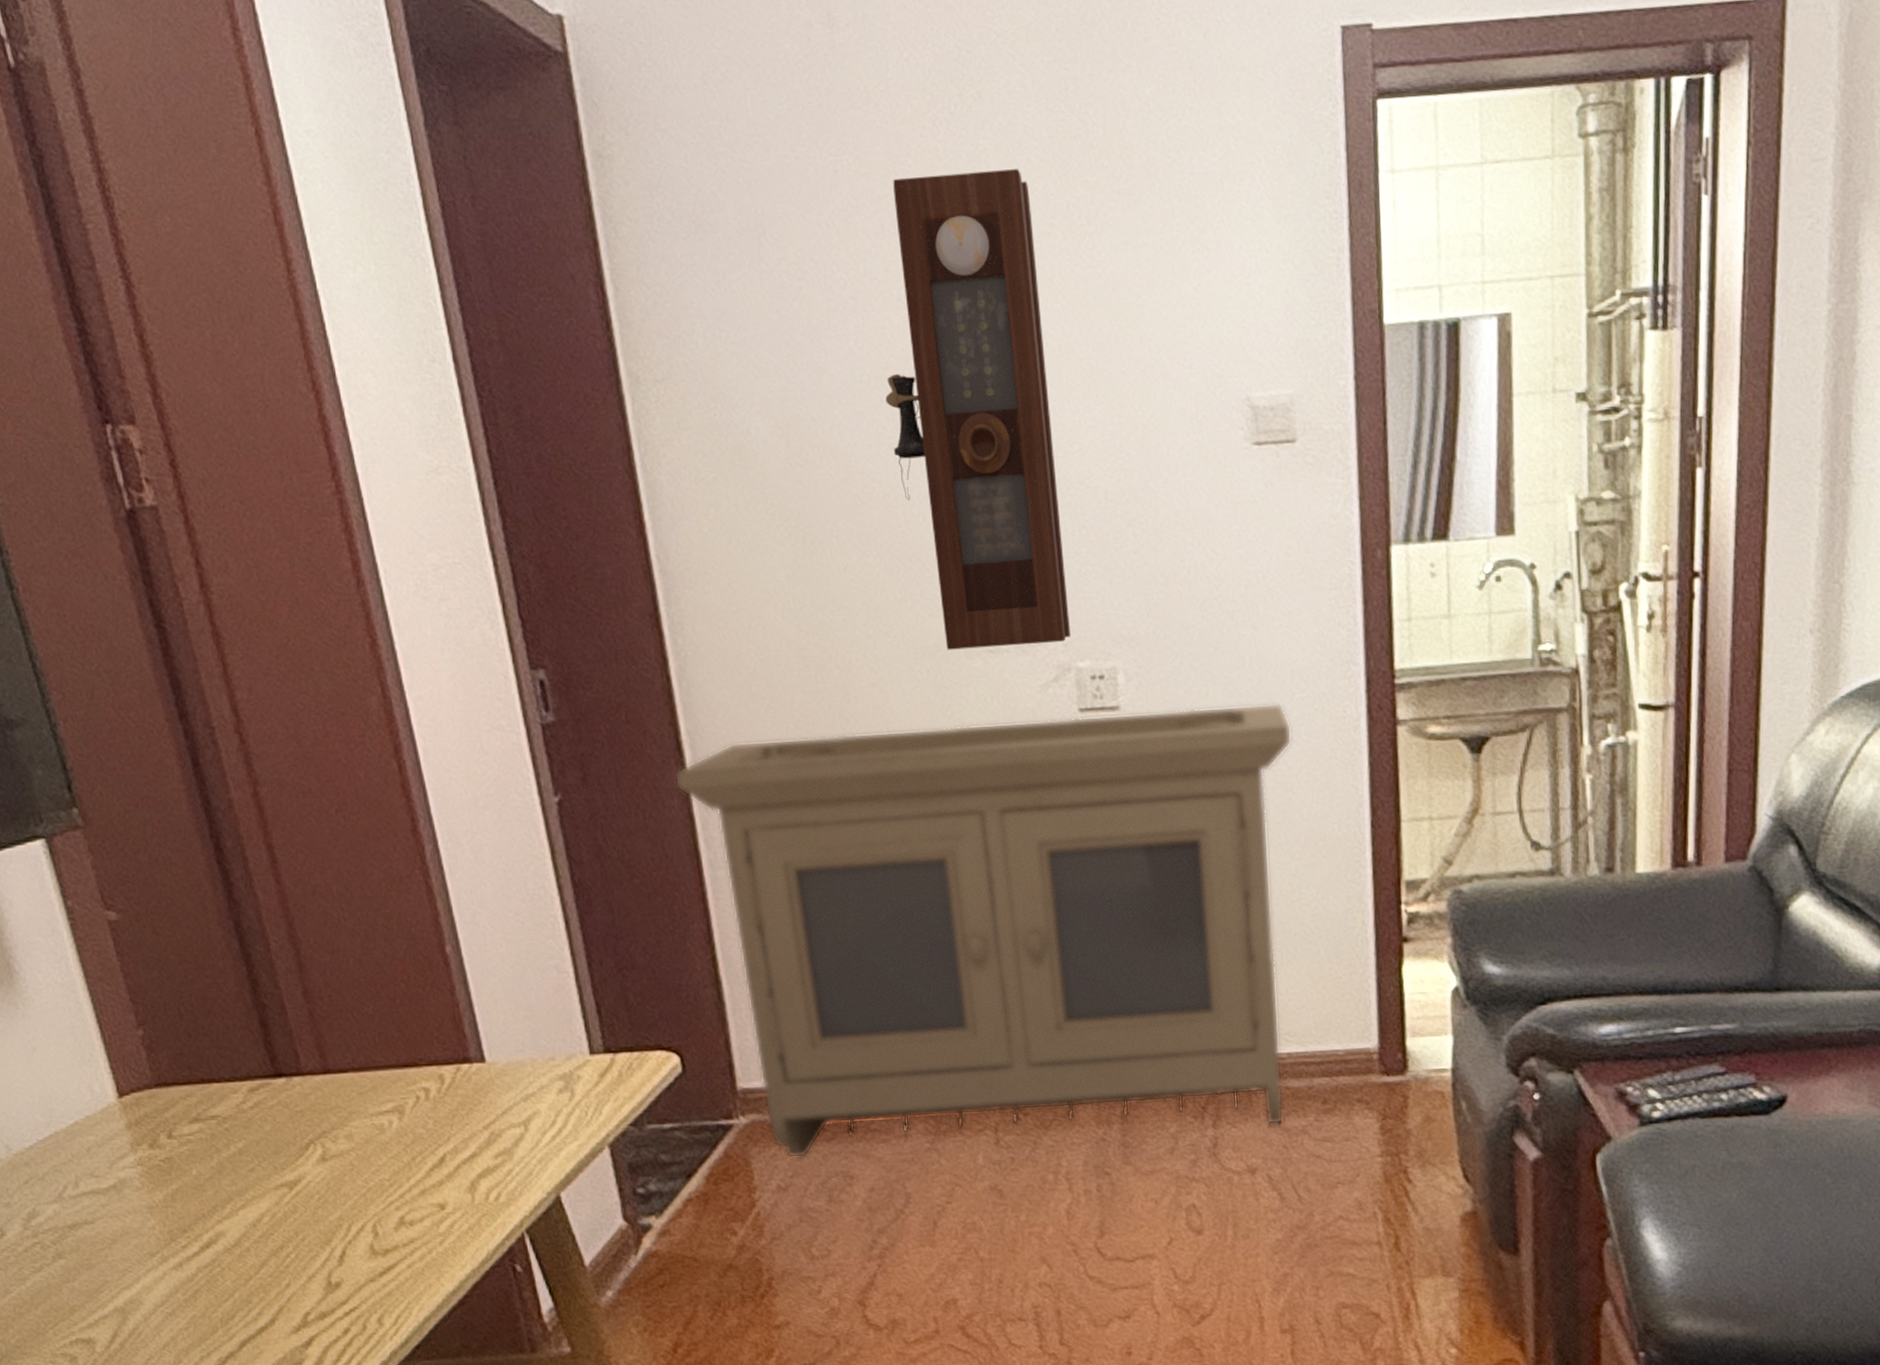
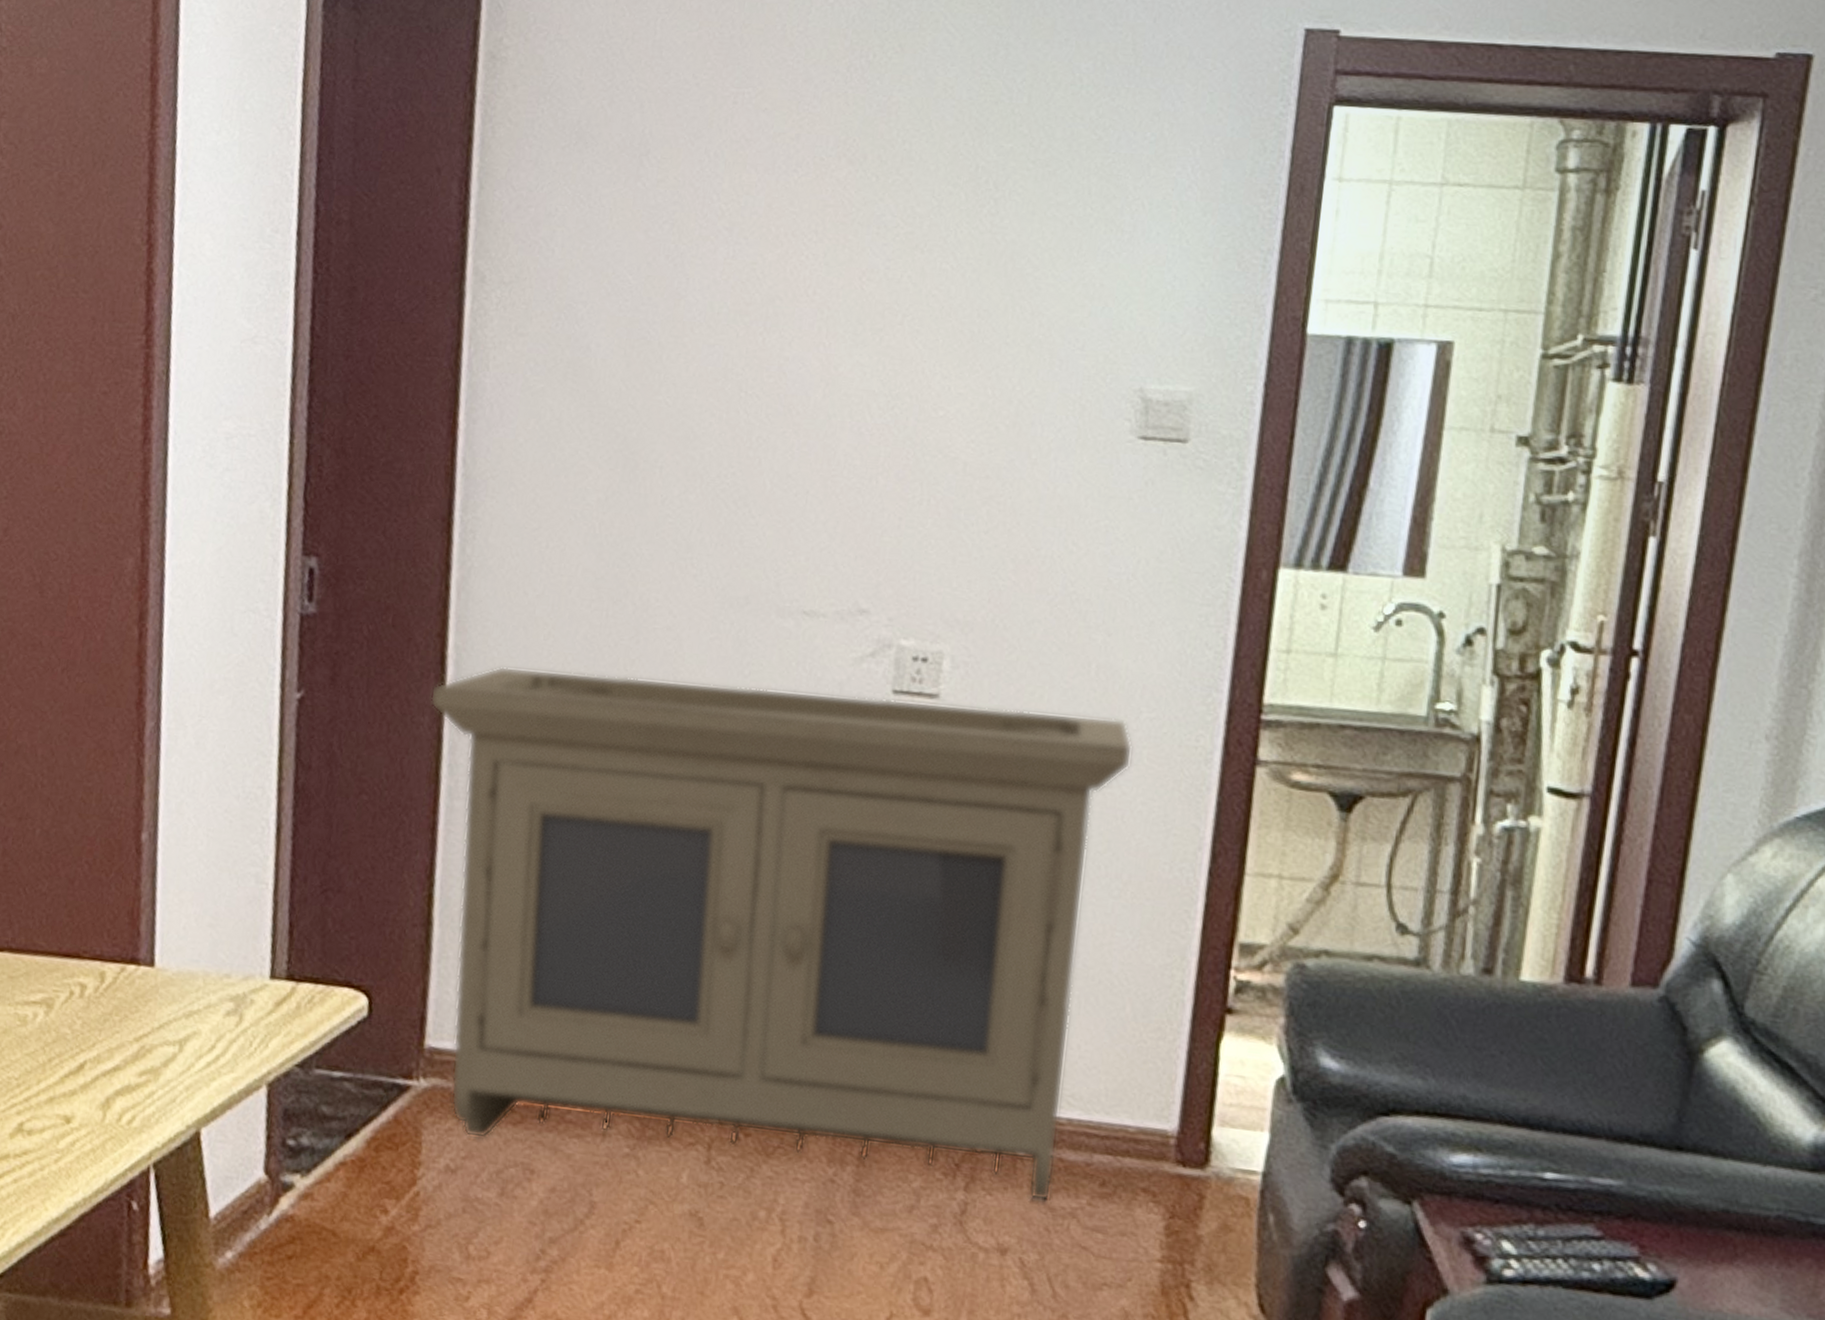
pendulum clock: present [885,169,1070,650] -> none [740,118,938,615]

